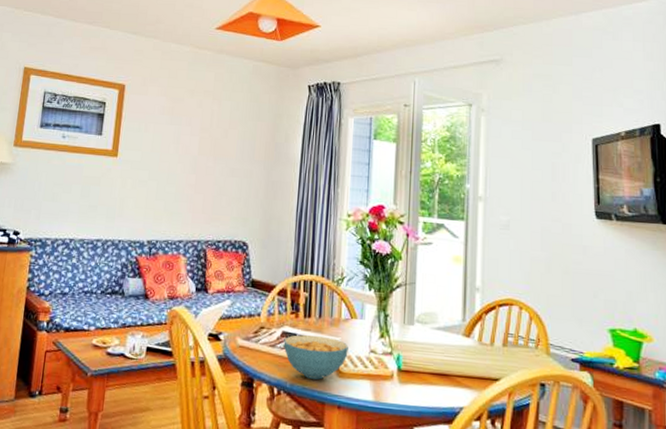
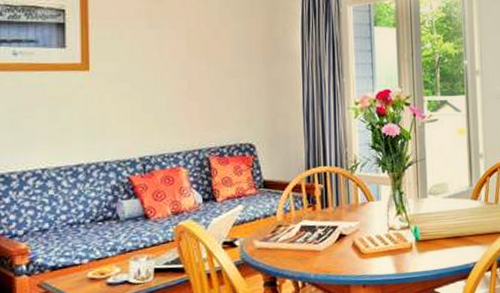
cereal bowl: present [283,334,348,380] -> none [303,223,368,266]

